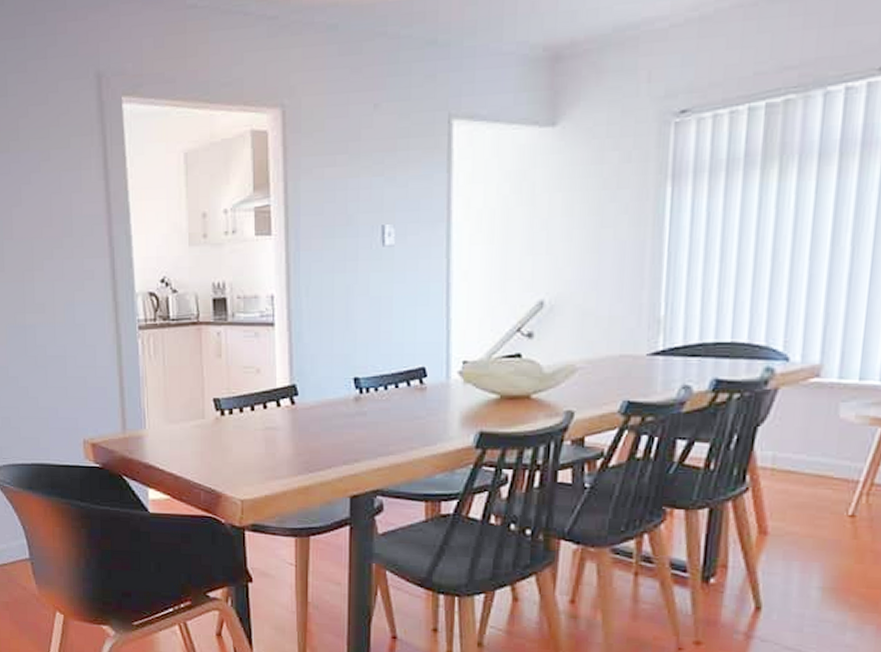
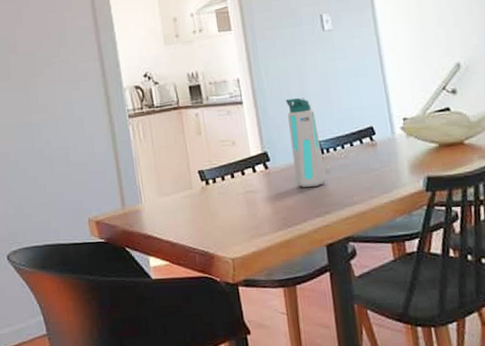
water bottle: none [325,325,361,431] -> present [285,98,326,188]

